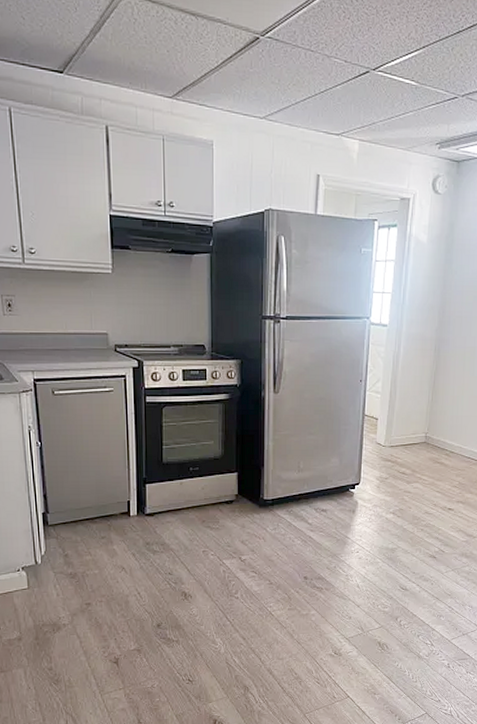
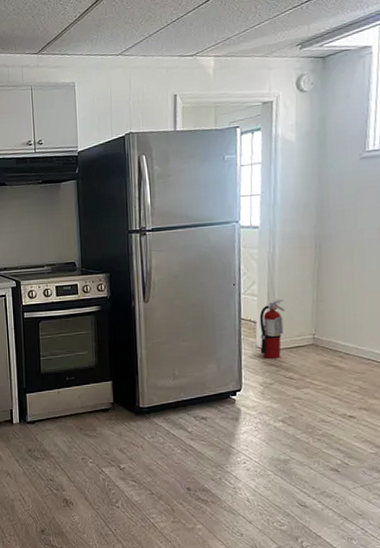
fire extinguisher: none [379,397,404,454] -> present [259,298,285,358]

